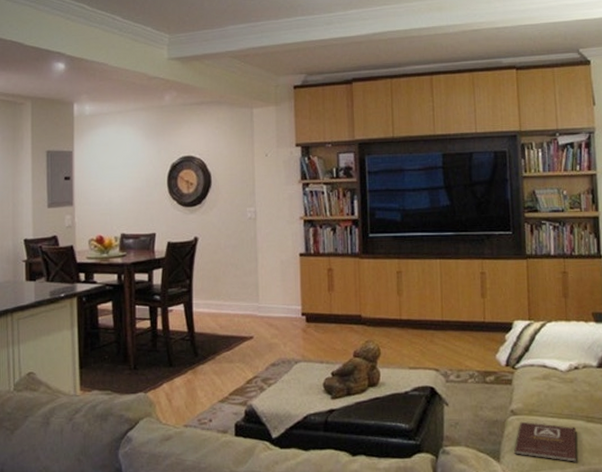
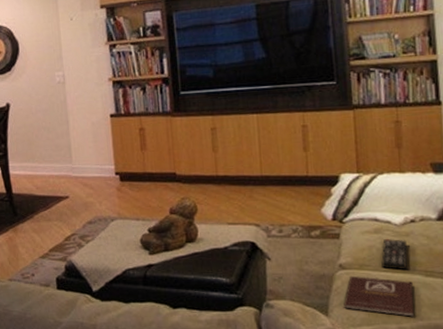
remote control: none [548,384,572,416] -> present [381,238,408,270]

